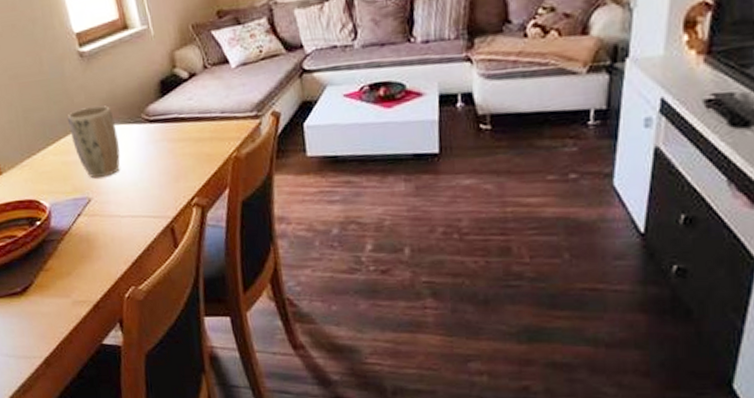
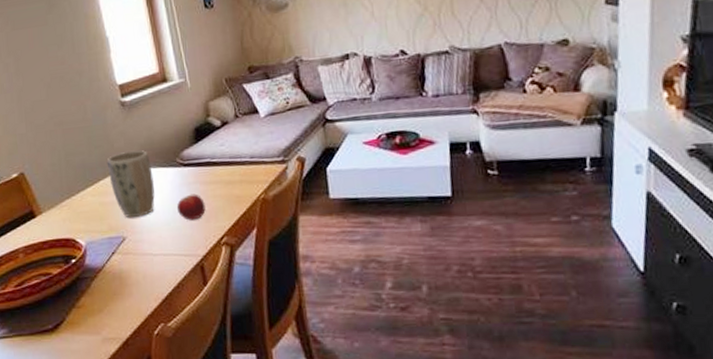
fruit: none [144,152,174,181] -> present [177,193,205,220]

